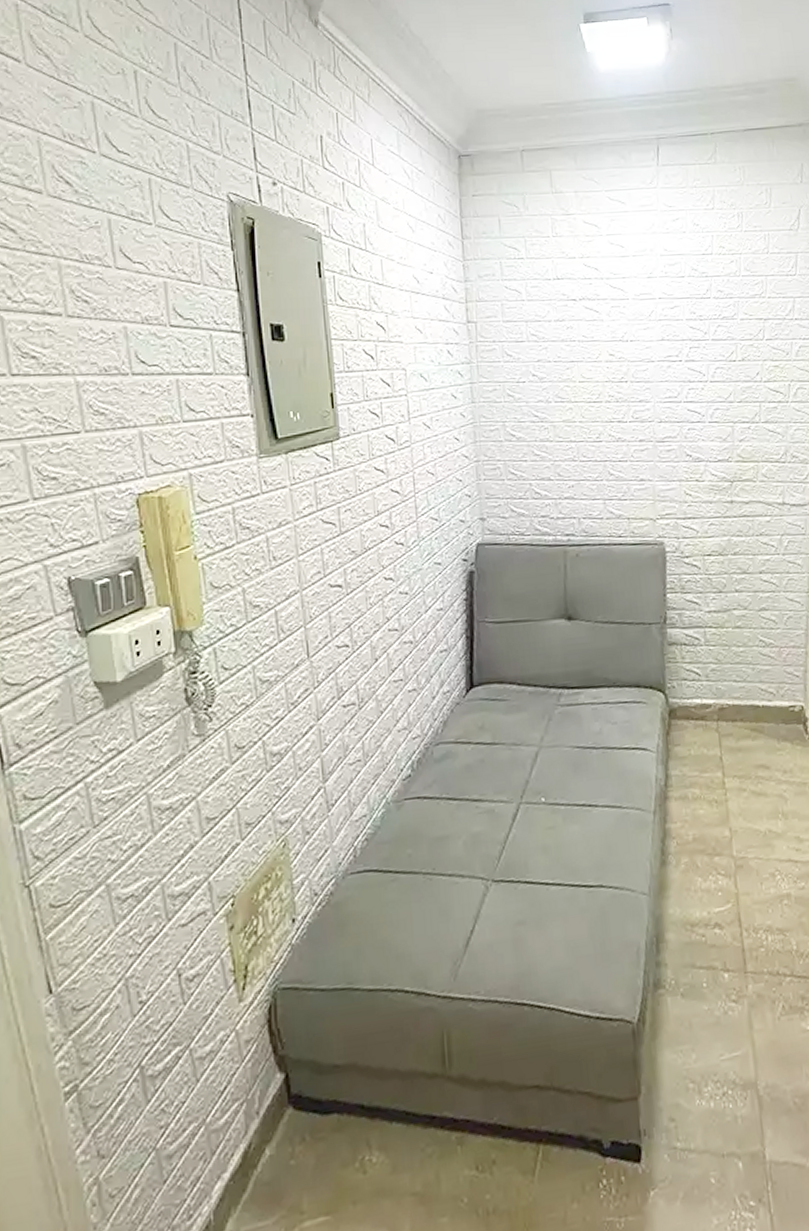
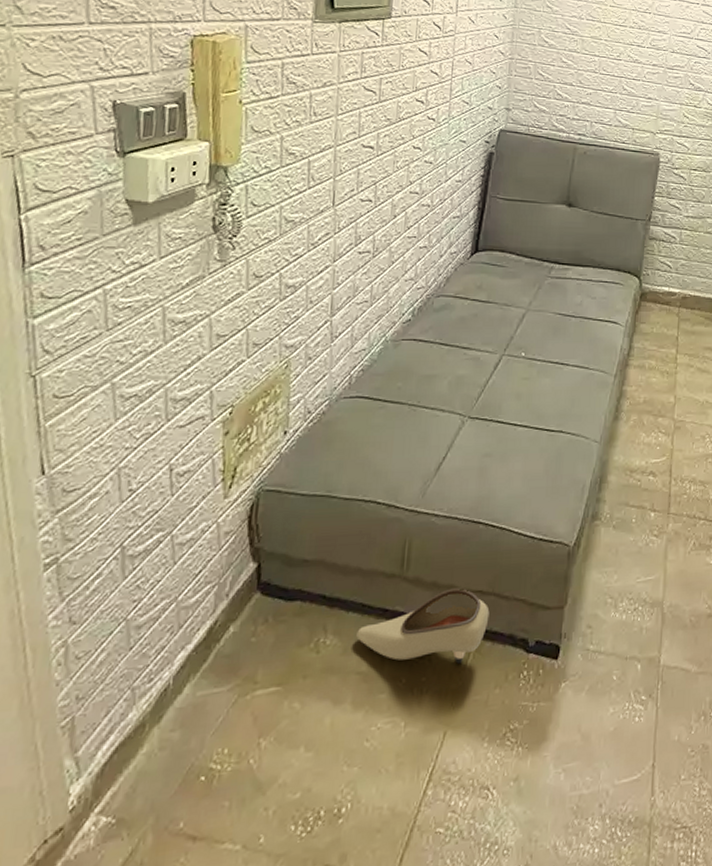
shoe: none [404,1083,552,1176] -> present [356,587,490,664]

